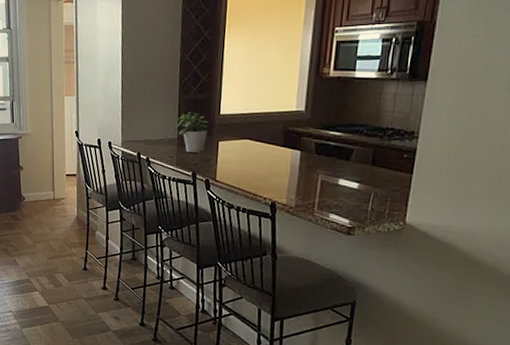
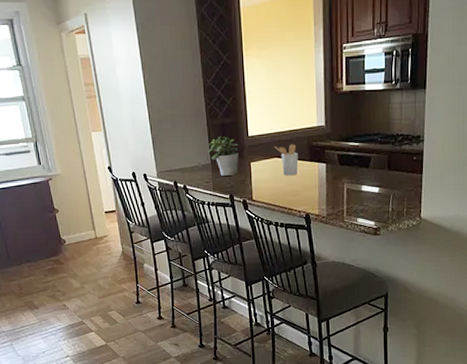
utensil holder: none [246,127,271,160] -> present [274,144,299,176]

